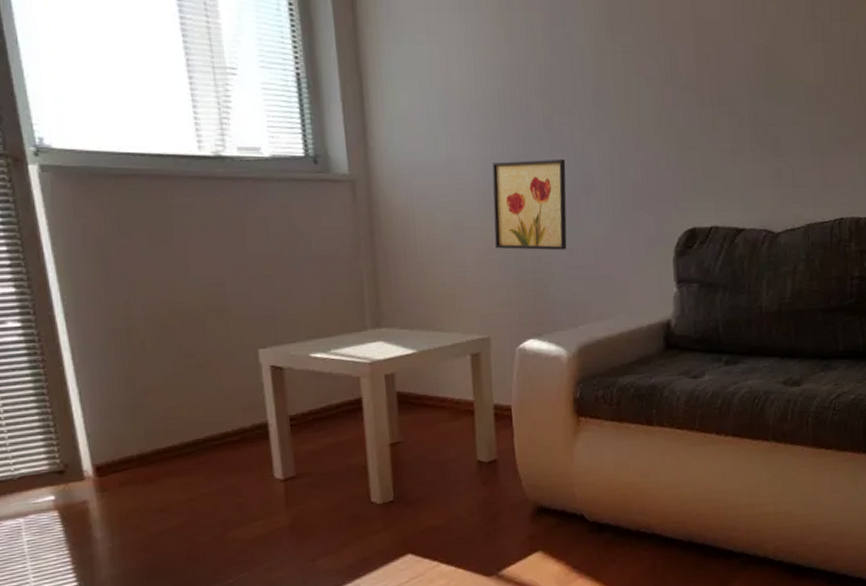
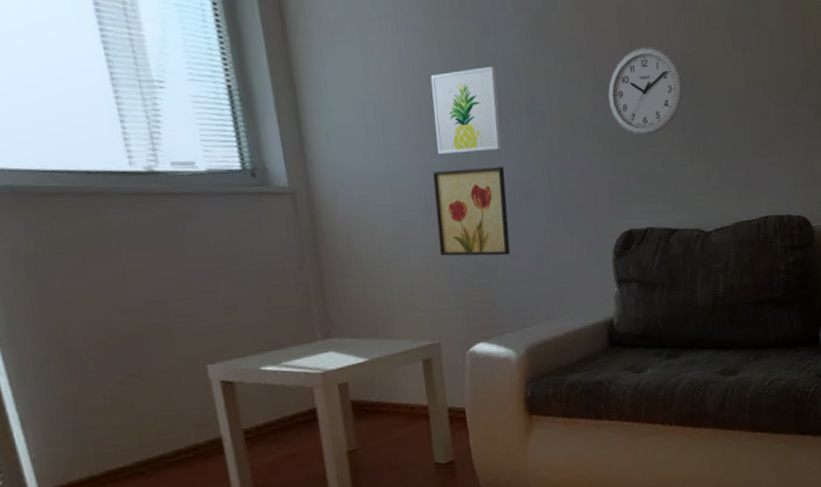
wall art: none [496,58,564,146] -> present [430,67,502,155]
wall clock: none [677,38,759,130] -> present [608,46,685,136]

